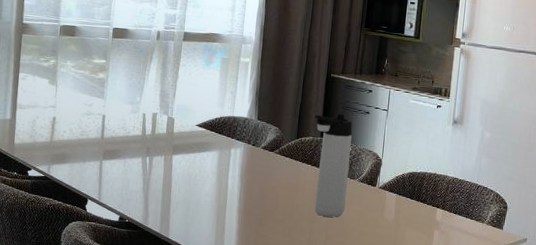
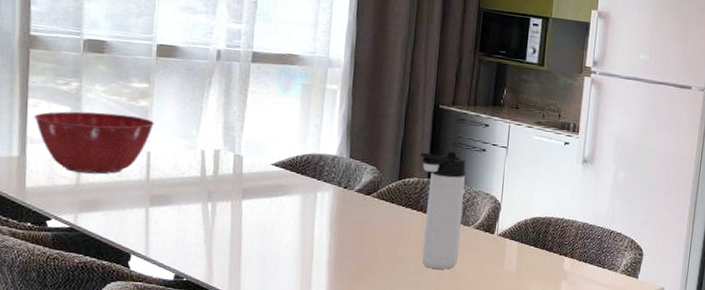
mixing bowl: none [22,82,110,133] -> present [33,111,155,174]

